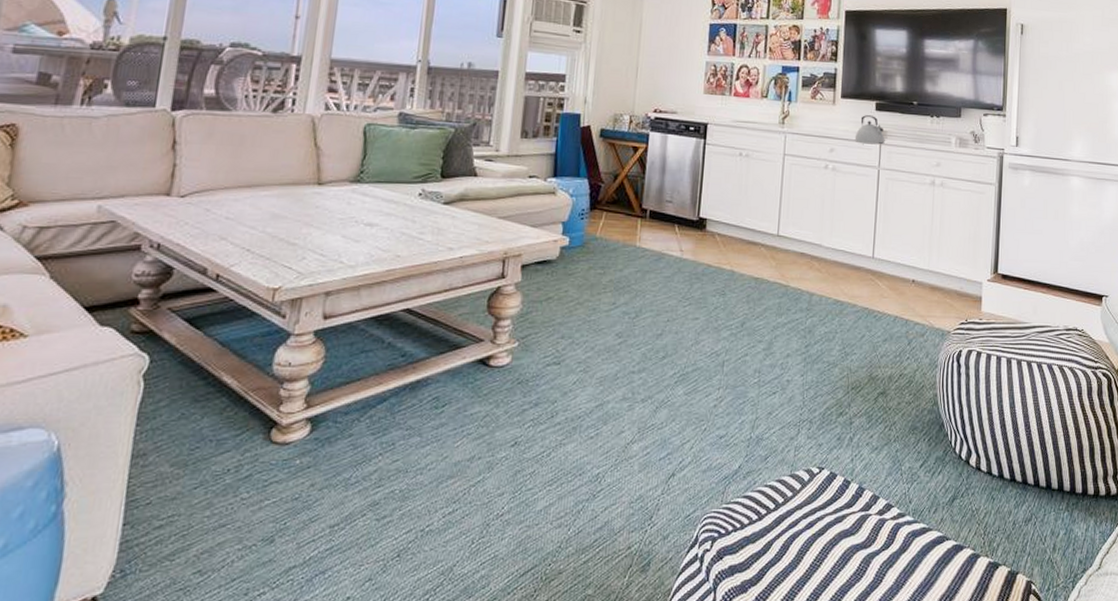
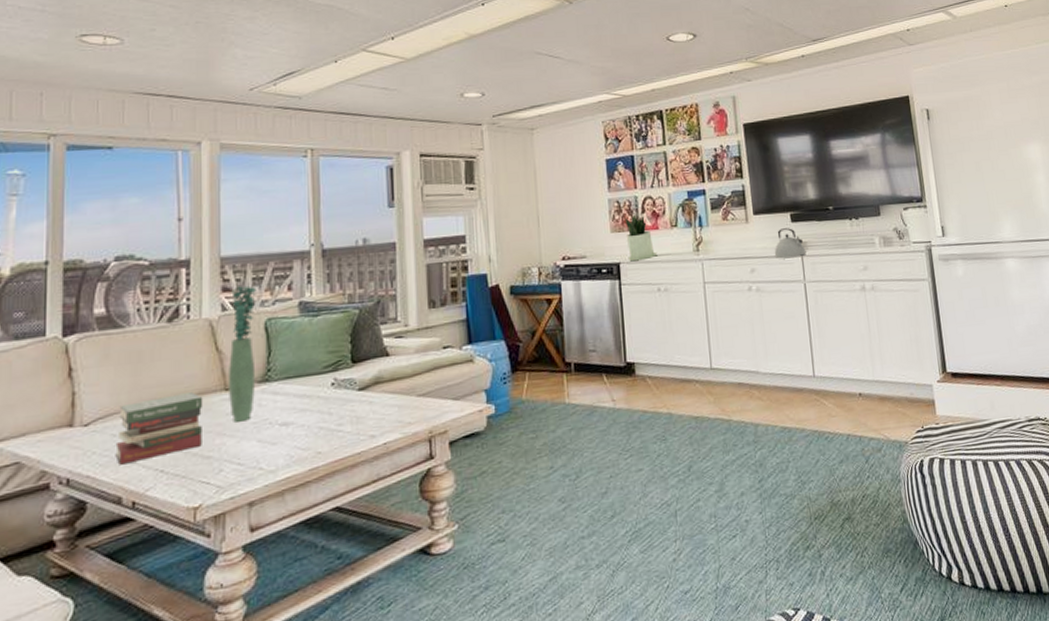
books: none [206,181,297,239] -> present [115,392,203,465]
vase: none [320,84,361,216] -> present [227,282,256,422]
planter: none [716,80,745,125] -> present [624,214,658,262]

